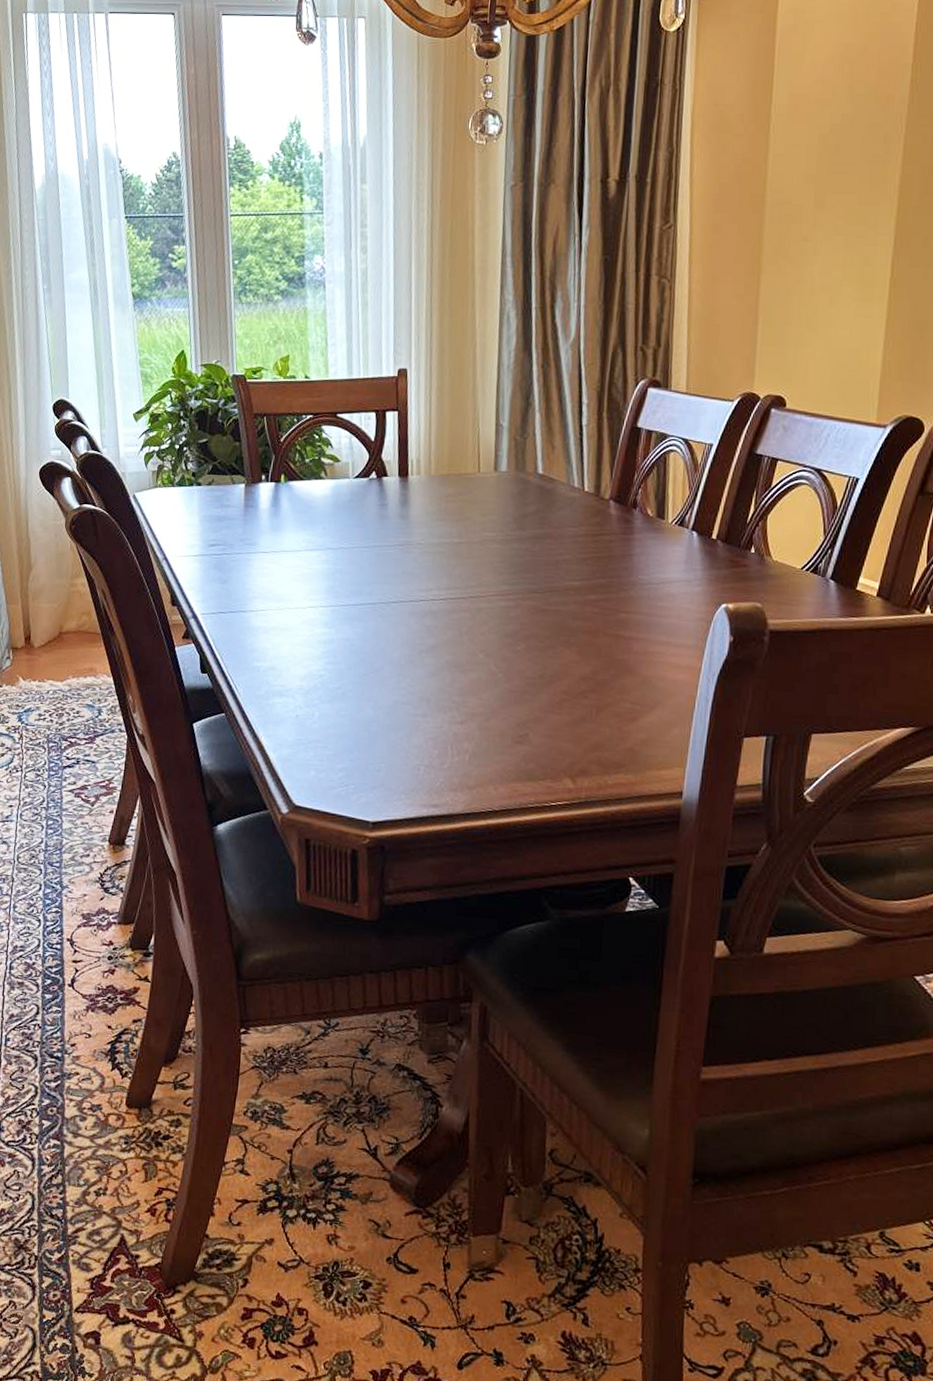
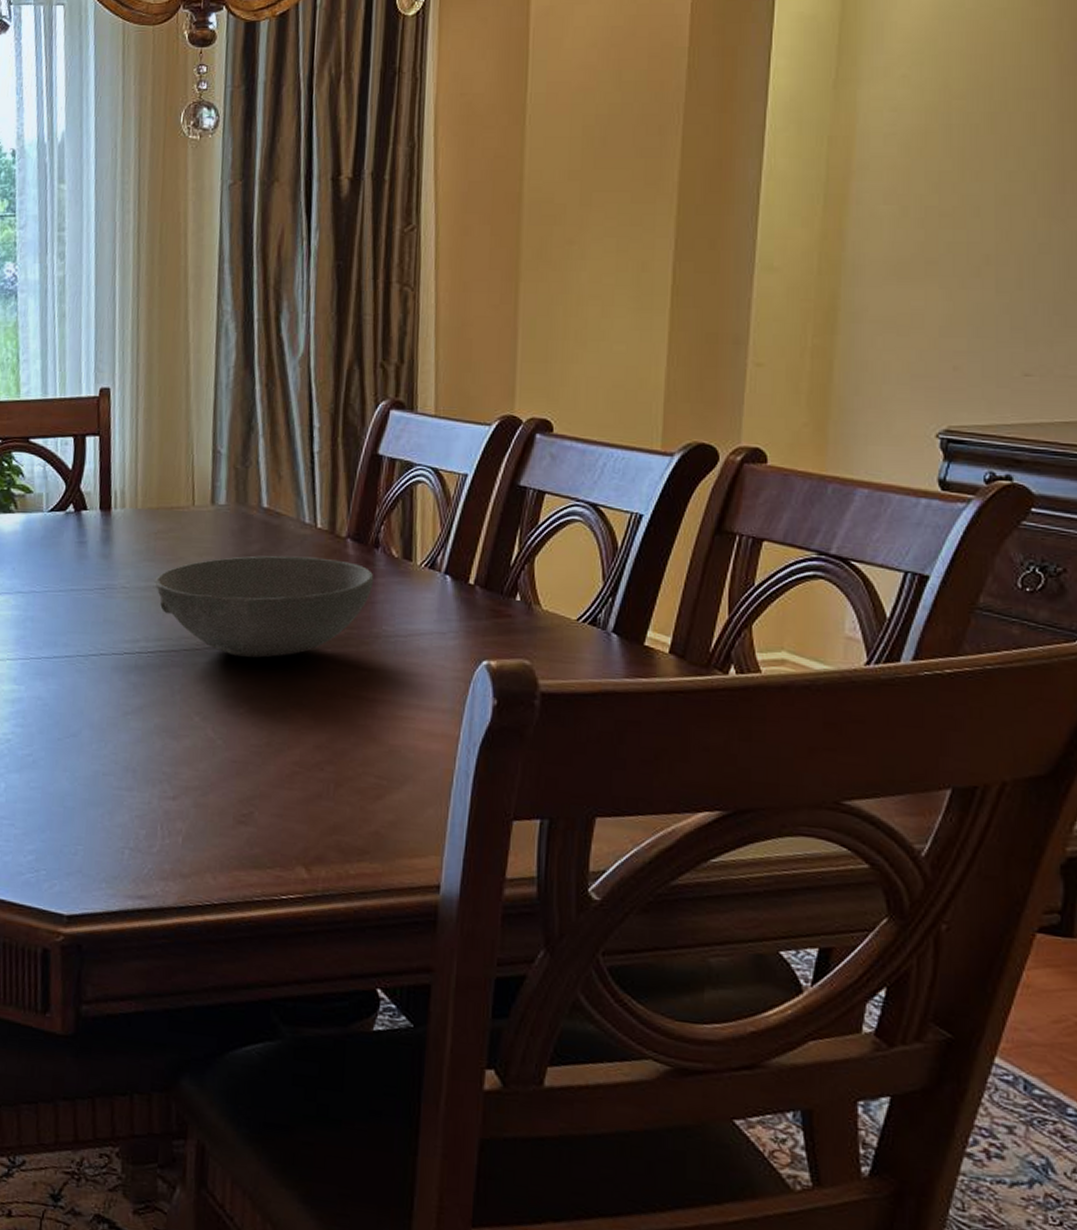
bowl: none [445,515,632,603] -> present [154,555,374,658]

